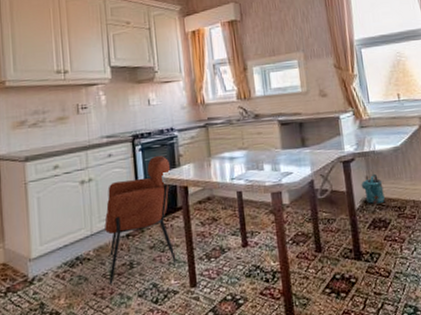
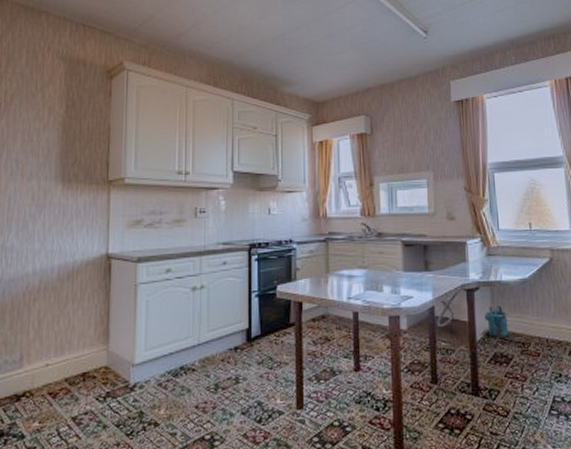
chair: present [104,155,176,285] -> none [212,267,286,399]

